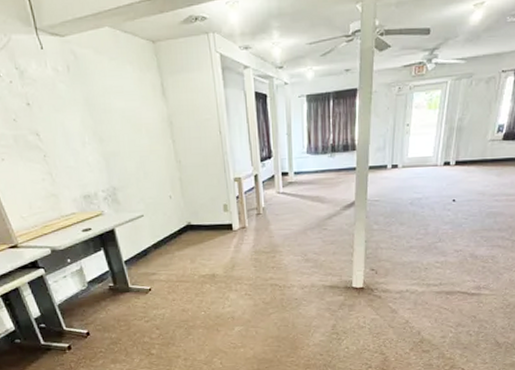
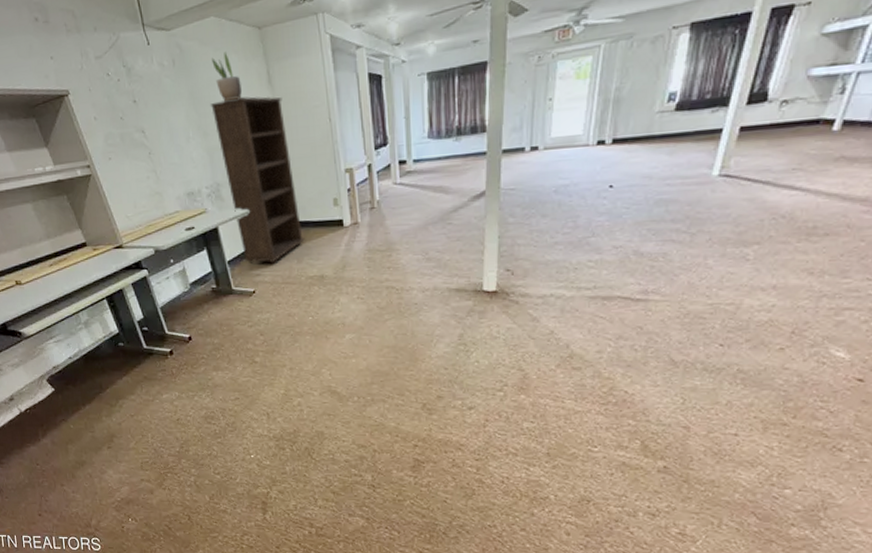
bookcase: none [105,106,197,265] -> present [210,96,305,265]
potted plant: none [107,61,137,110] -> present [212,51,242,102]

